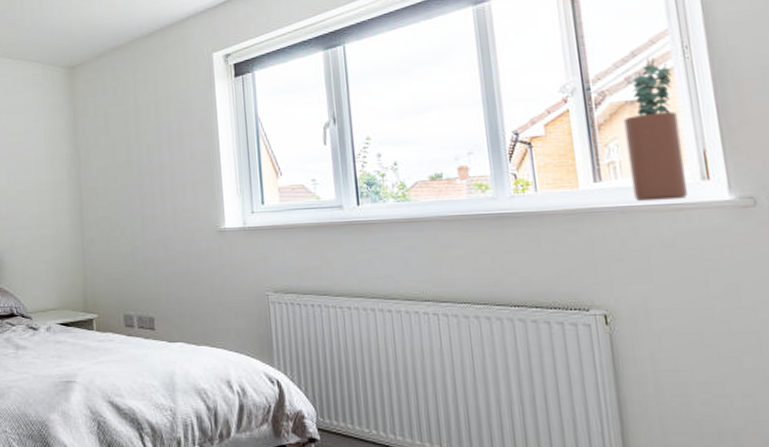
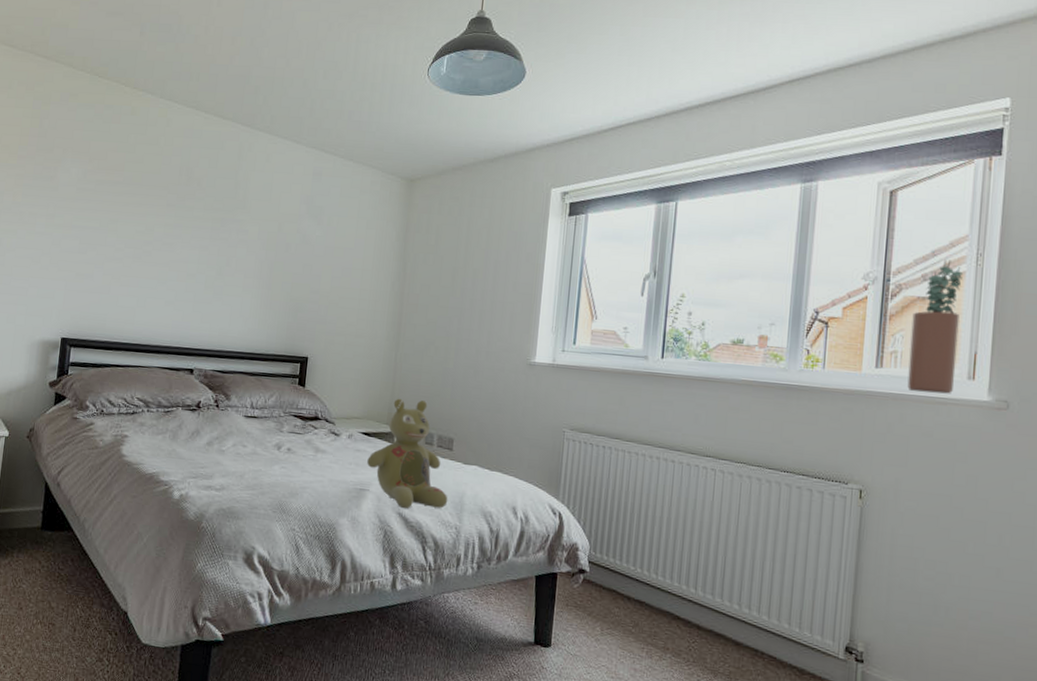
stuffed bear: none [69,283,158,397] -> present [367,398,448,509]

